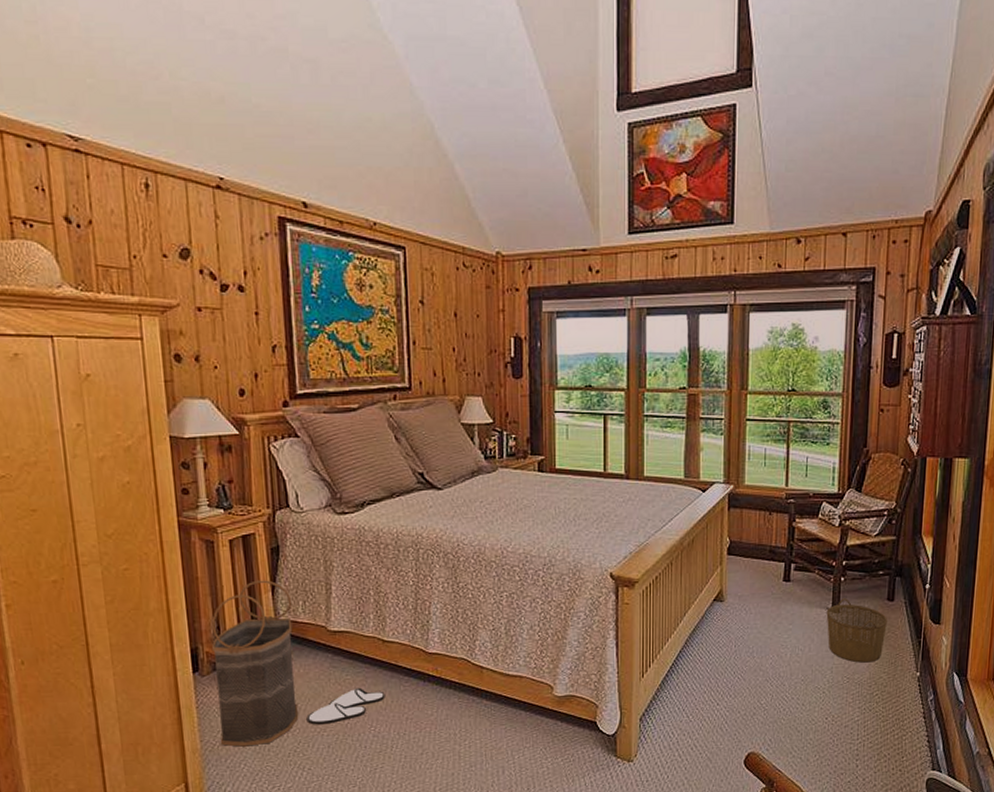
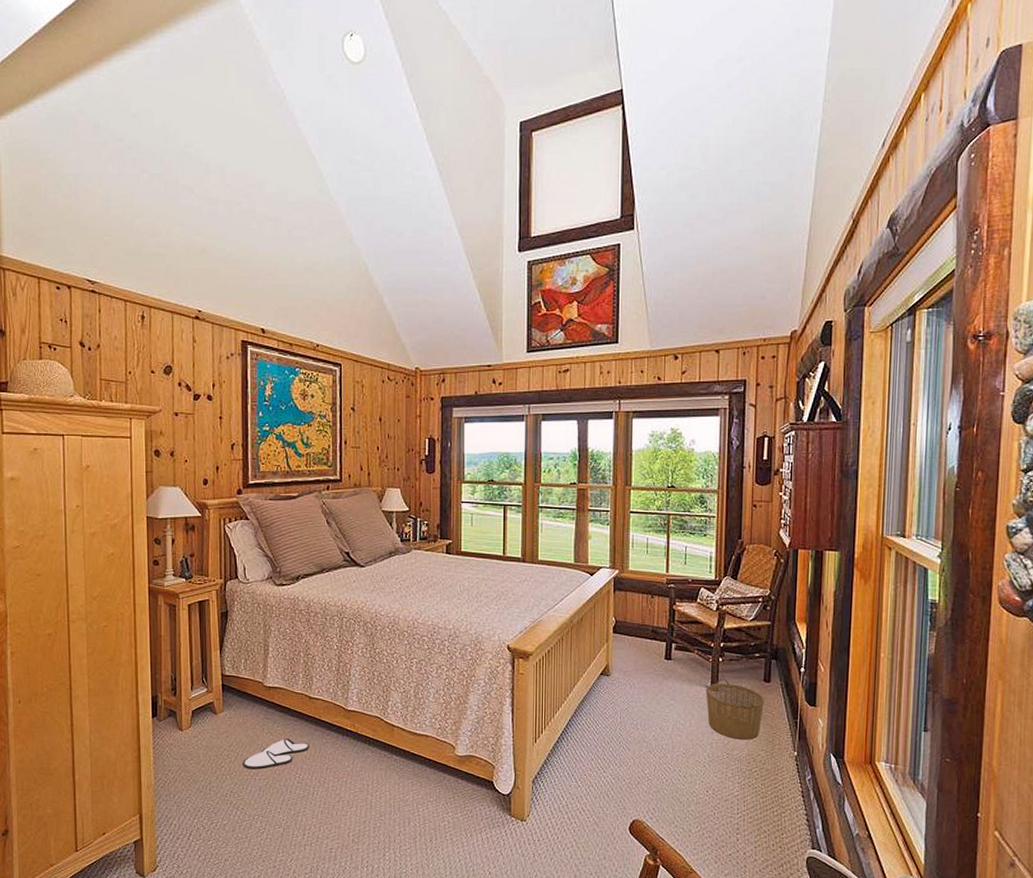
basket: present [211,580,299,747] -> none [168,640,236,785]

